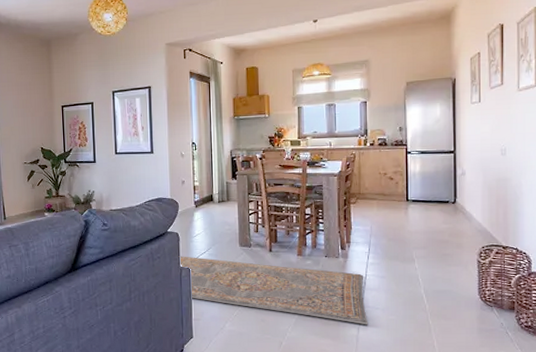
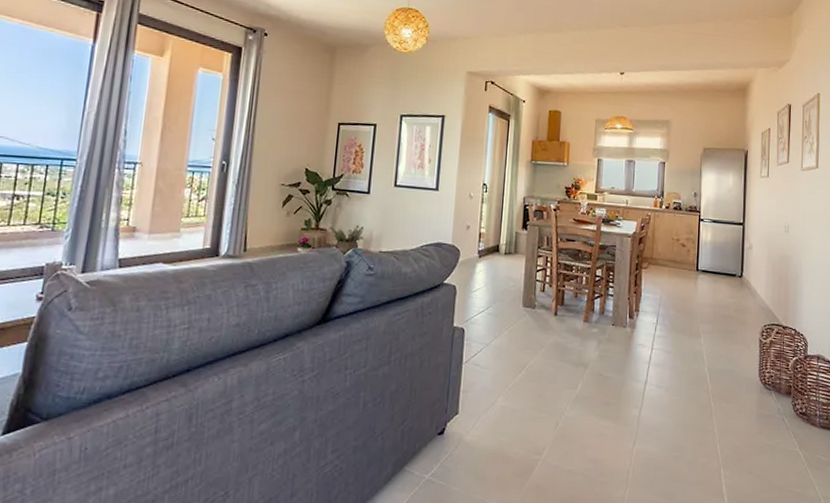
rug: present [178,256,368,325] -> none [453,313,651,406]

